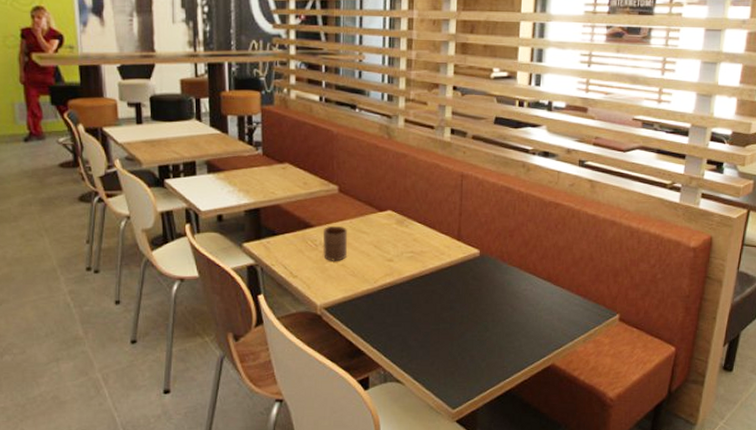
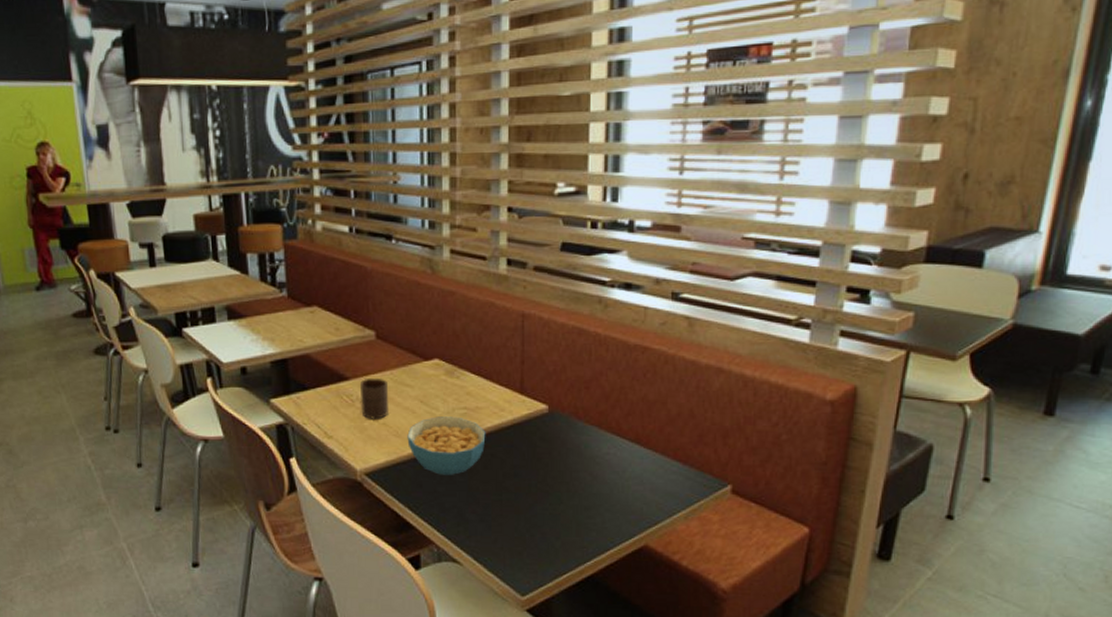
cereal bowl: none [362,259,428,309] -> present [407,417,486,475]

